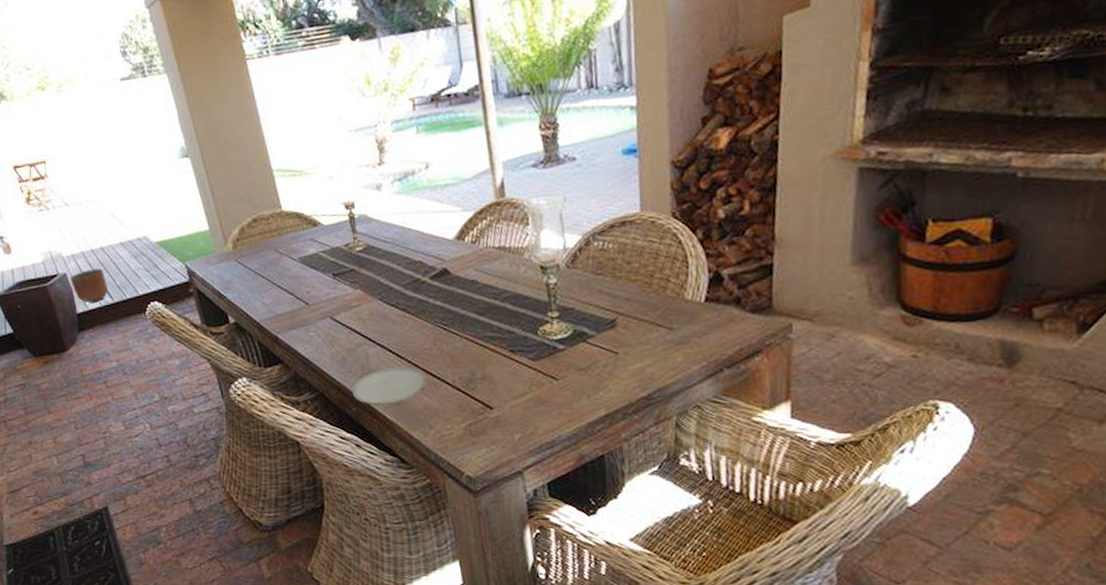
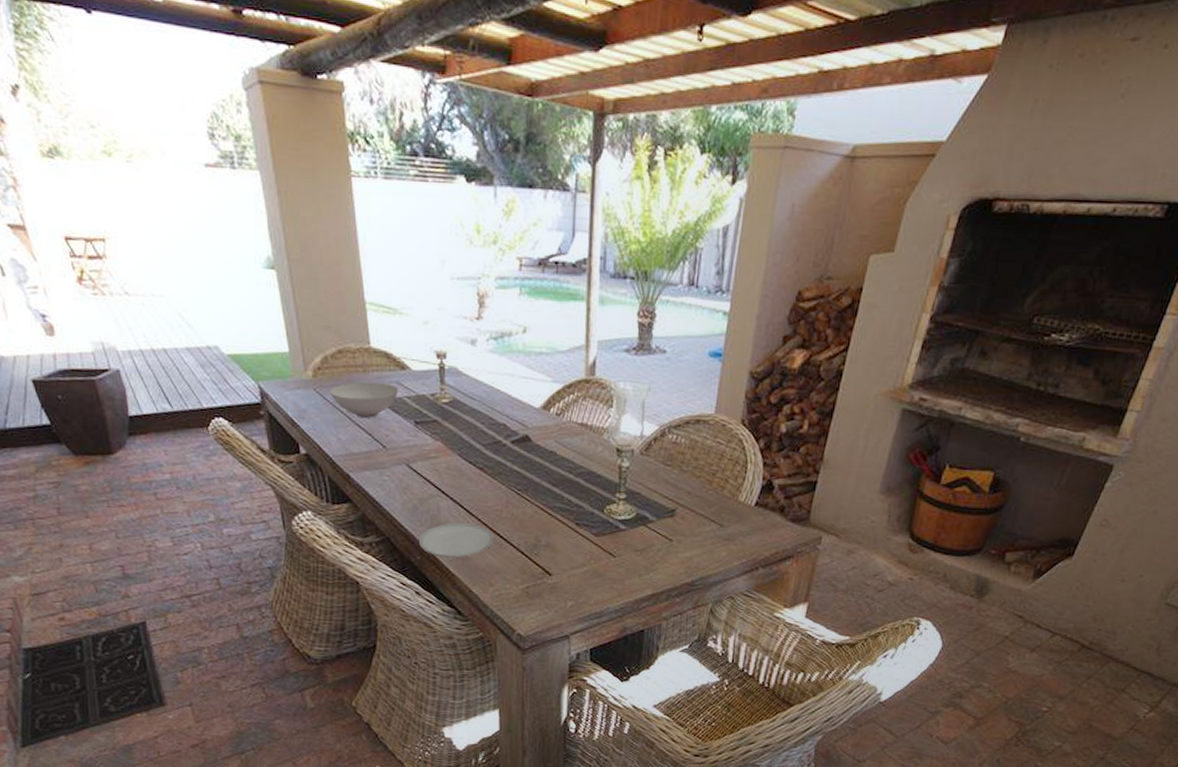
planter: present [70,268,108,303] -> none [123,370,167,407]
bowl: none [250,242,314,279] -> present [330,381,399,418]

